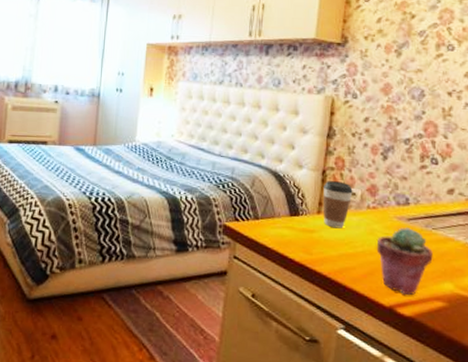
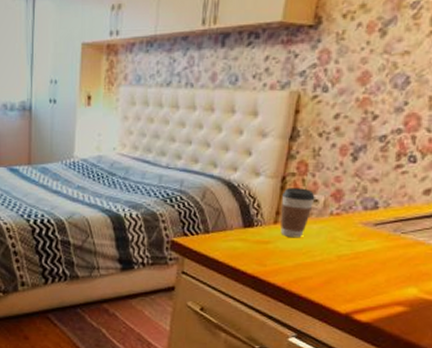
potted succulent: present [376,226,433,295] -> none [336,232,399,301]

